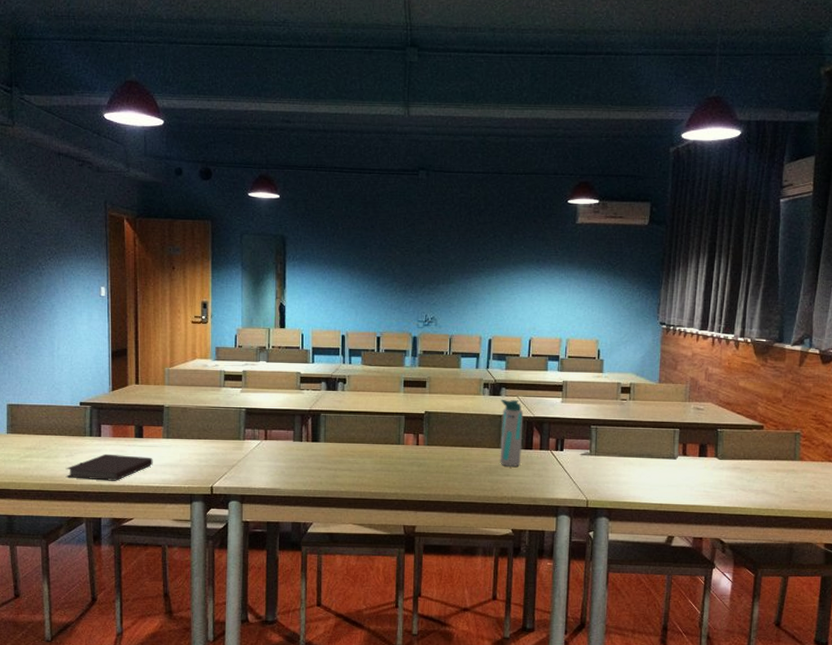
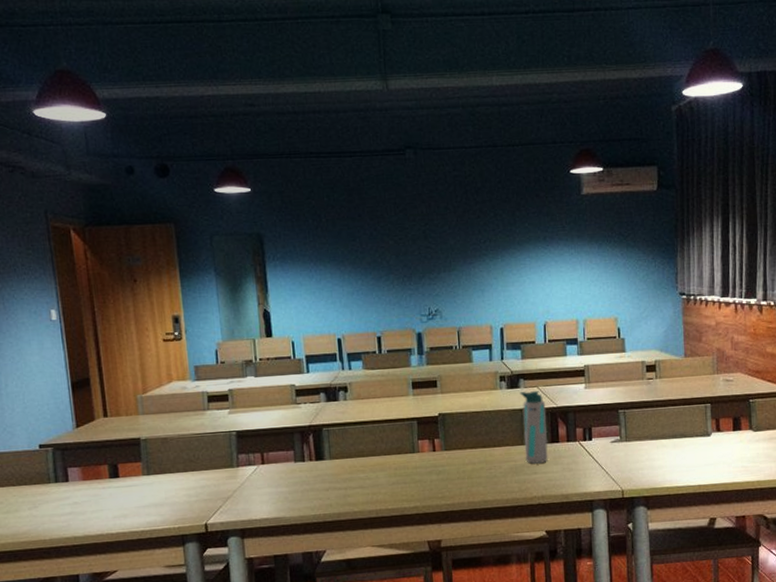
notebook: present [65,453,153,481] -> none [29,498,134,533]

